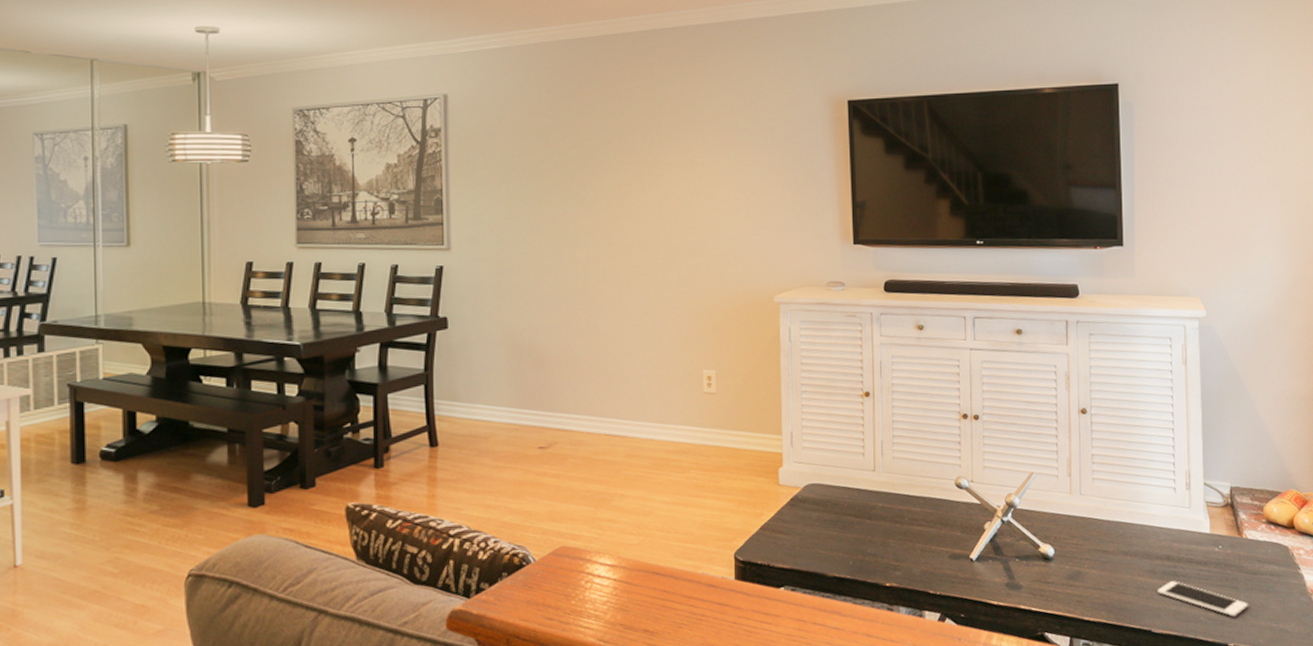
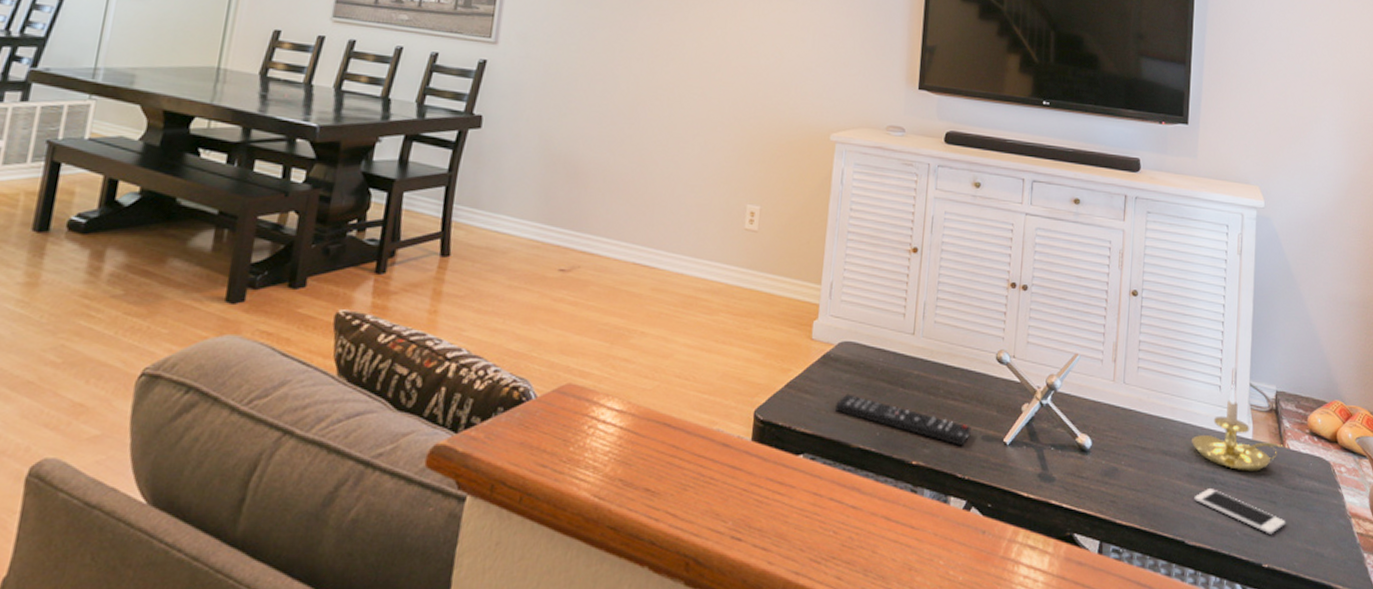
remote control: none [809,529,938,566] -> present [835,393,971,446]
candle holder: none [1151,483,1242,563] -> present [1192,382,1285,471]

